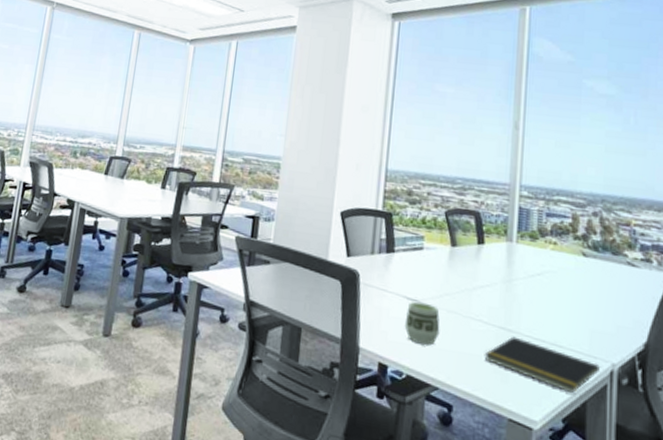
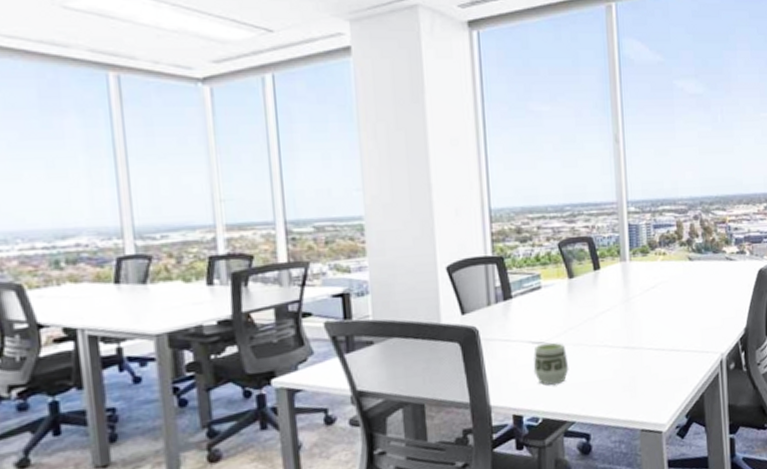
notepad: present [484,336,601,394] -> none [613,352,713,390]

